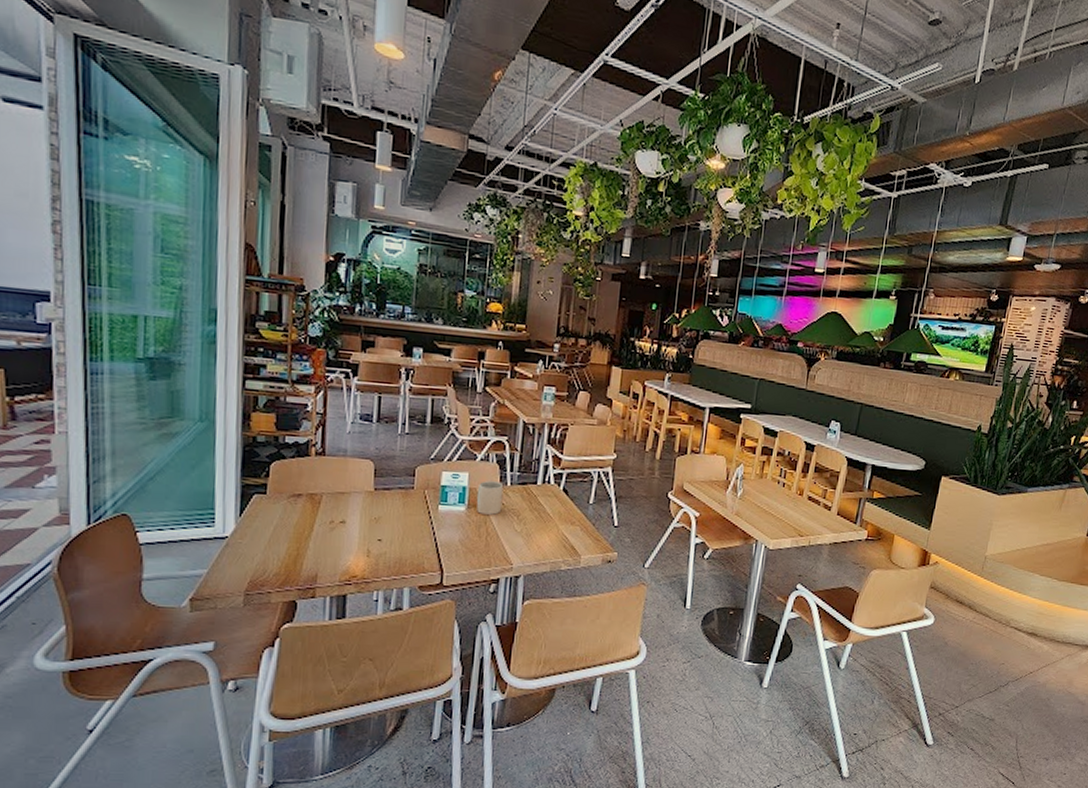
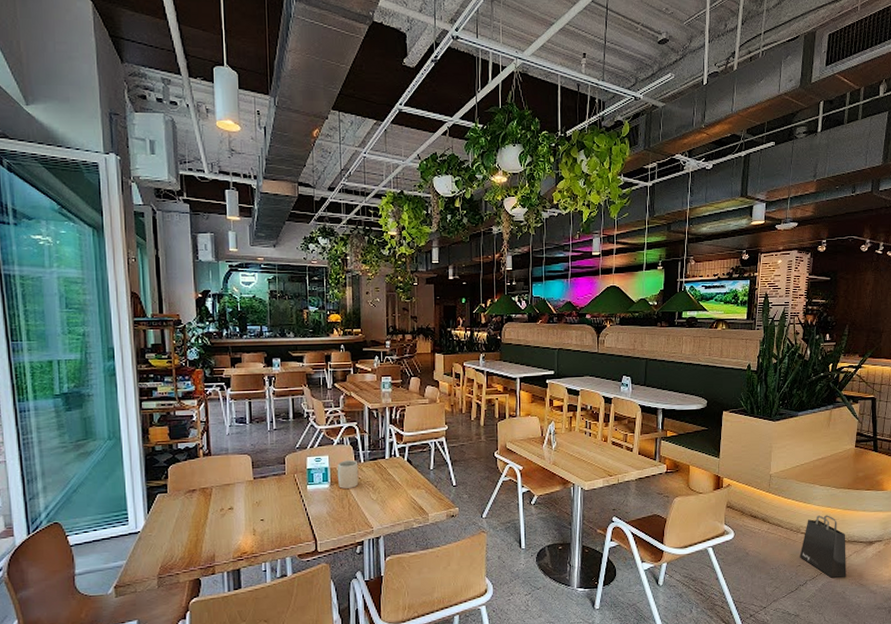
shopping bag: none [1005,609,1061,683] -> present [799,515,846,578]

